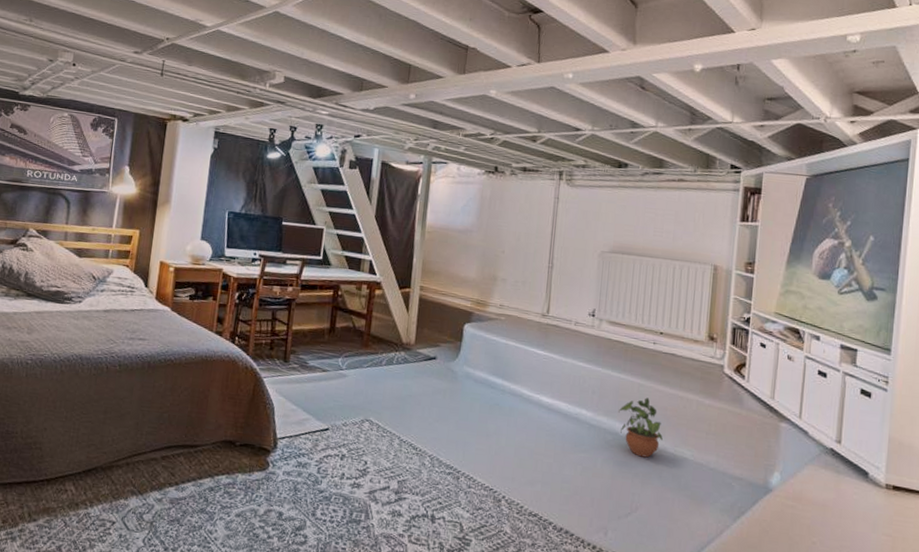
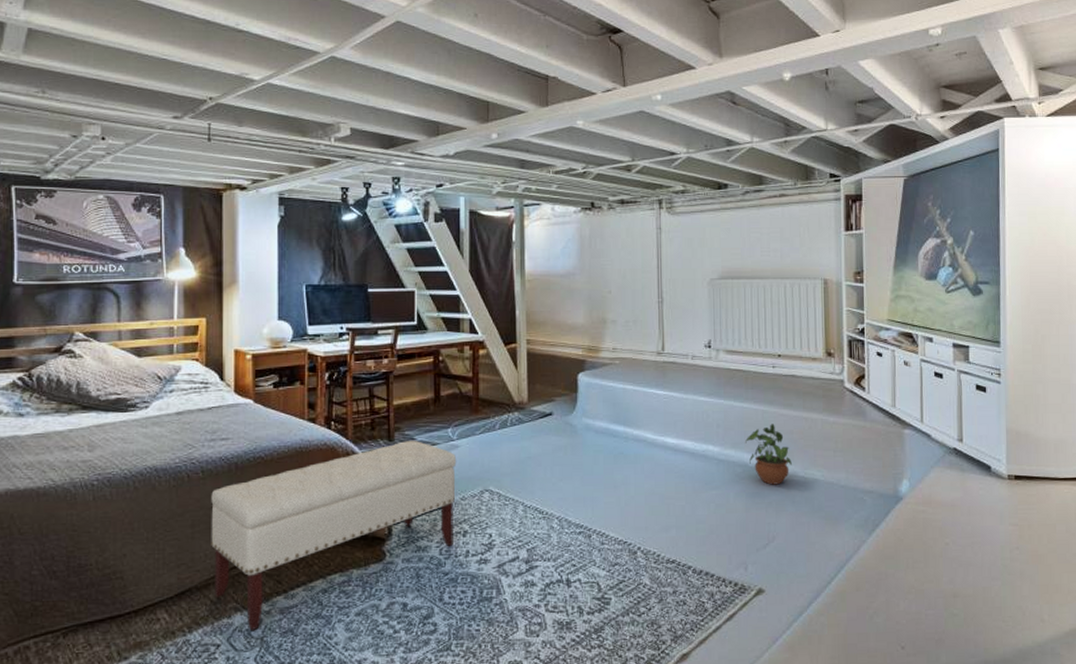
bench: none [116,363,344,514] -> present [211,440,457,630]

